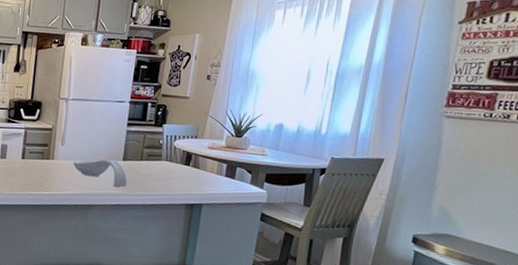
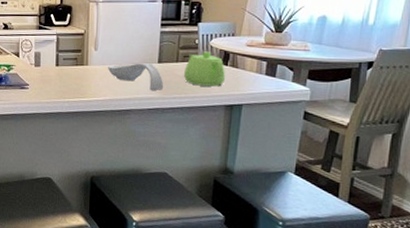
teapot: none [146,151,188,186] -> present [183,51,226,87]

